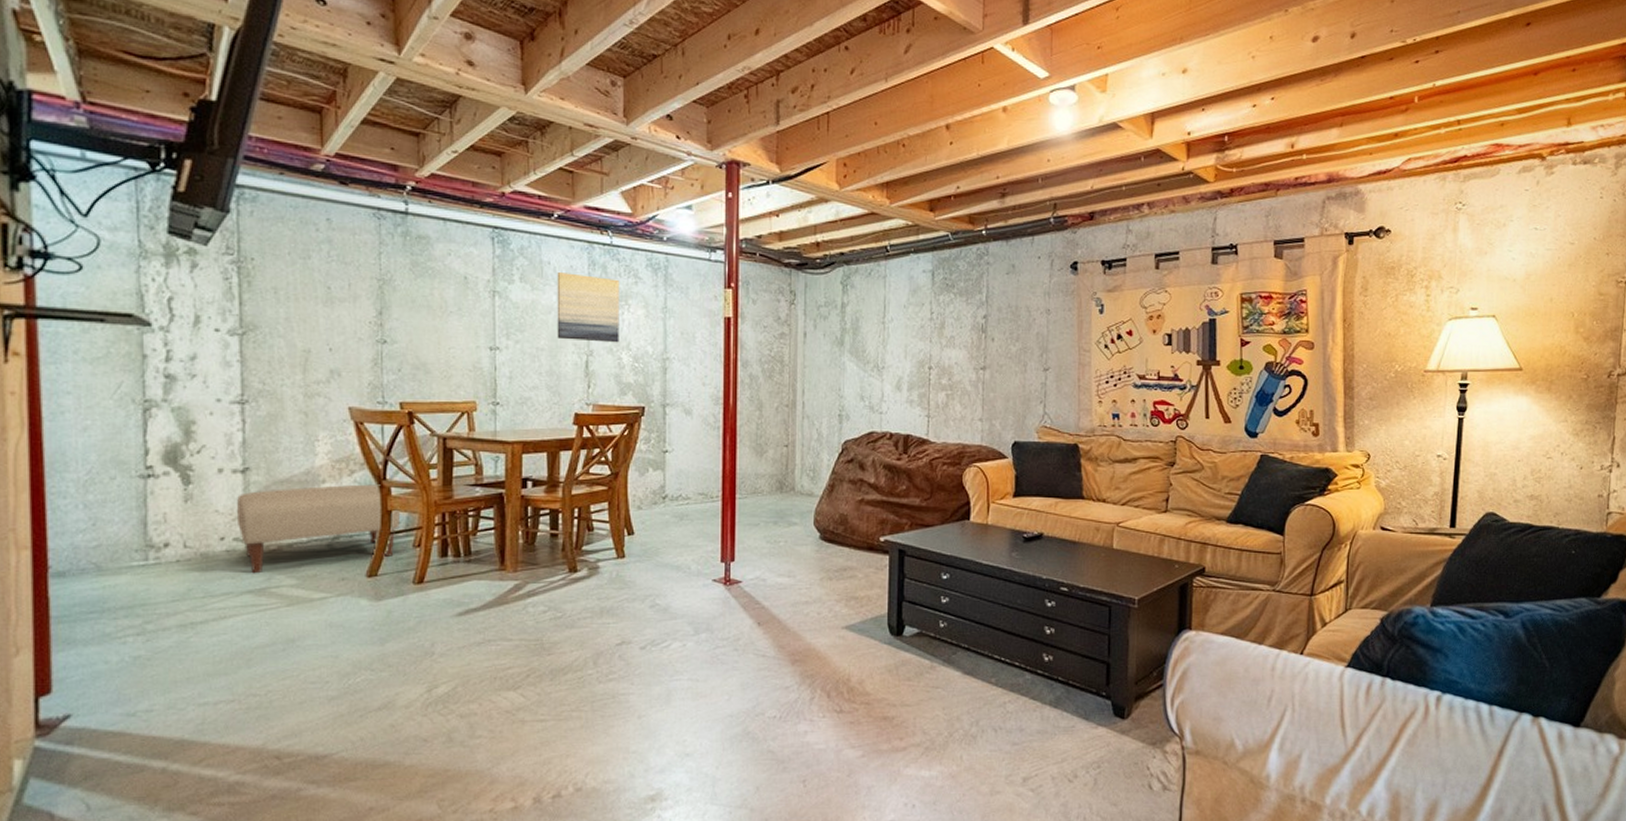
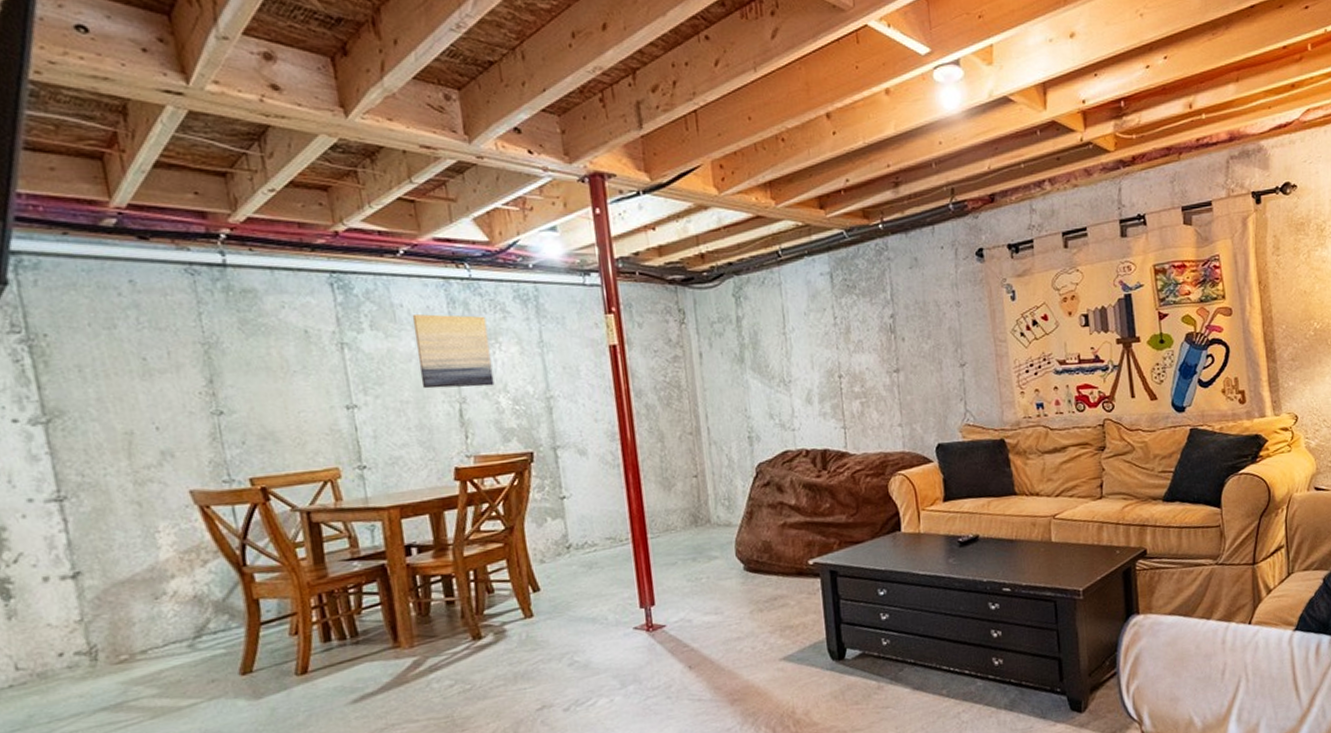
ottoman: present [237,484,400,574] -> none [71,572,271,689]

